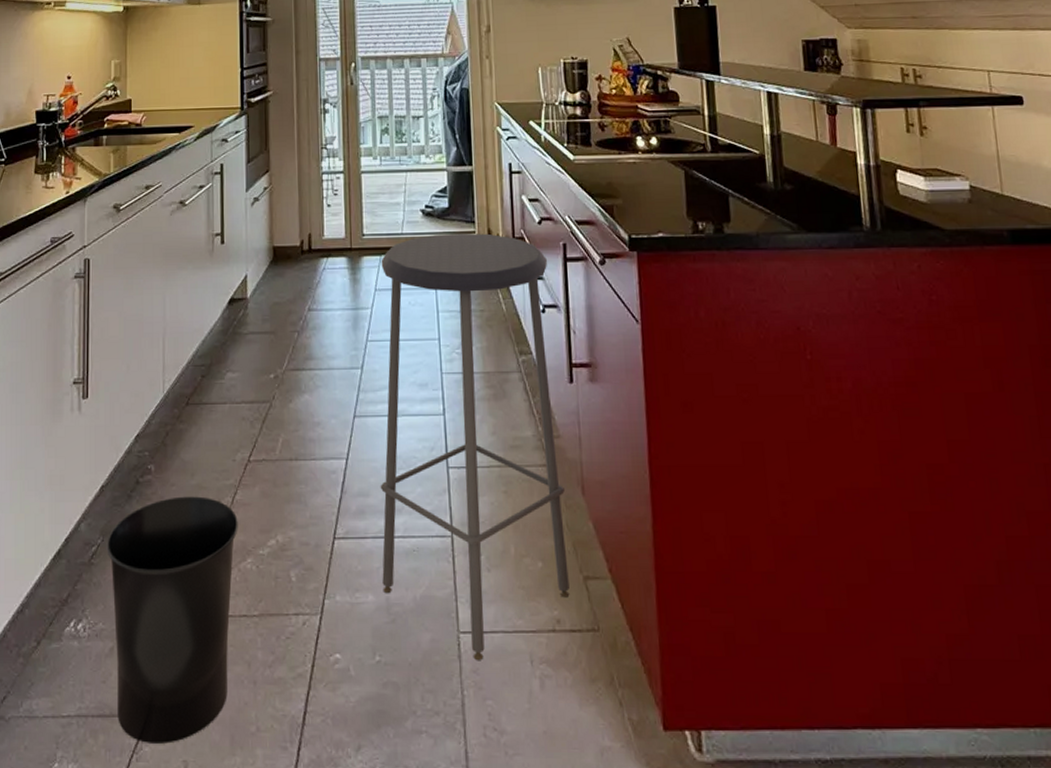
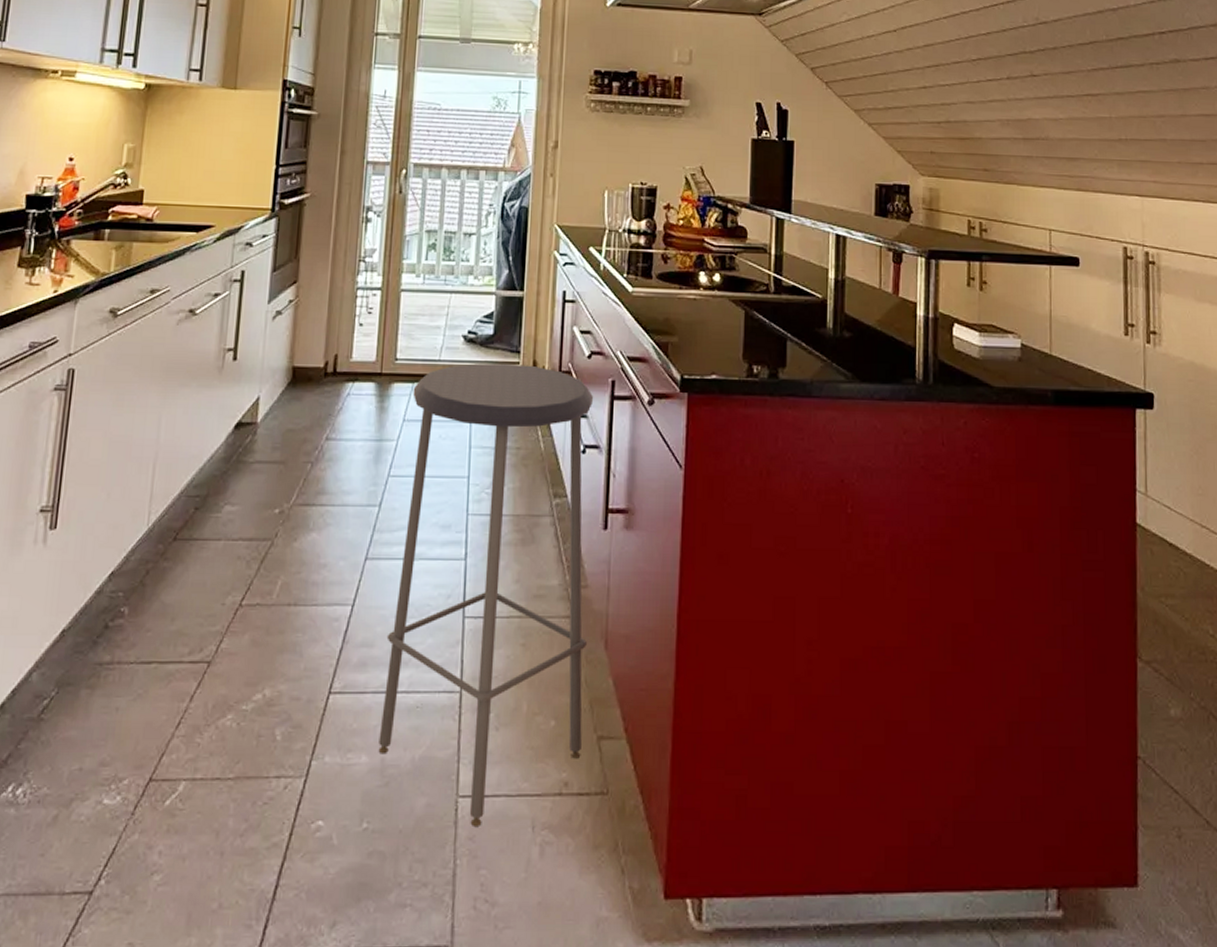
waste bin: present [106,496,238,744] -> none [54,644,221,924]

